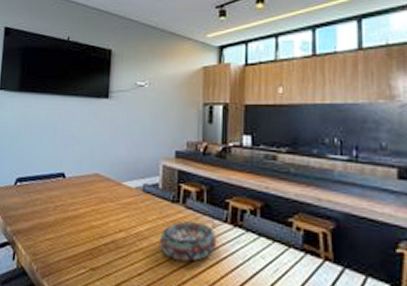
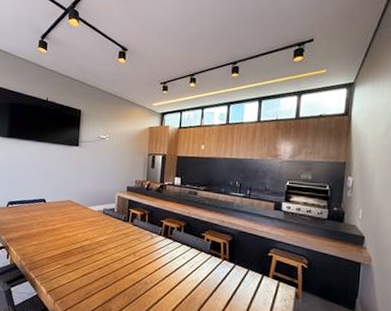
decorative bowl: present [160,221,217,262] -> none [114,234,154,261]

